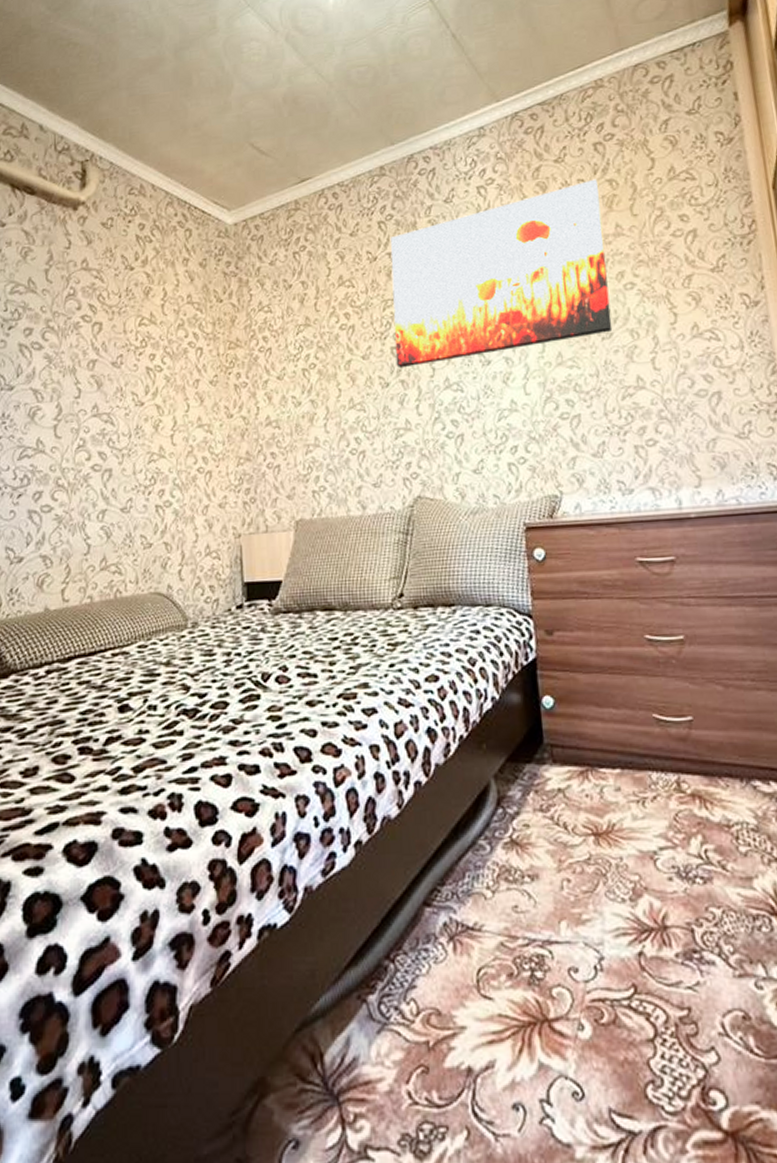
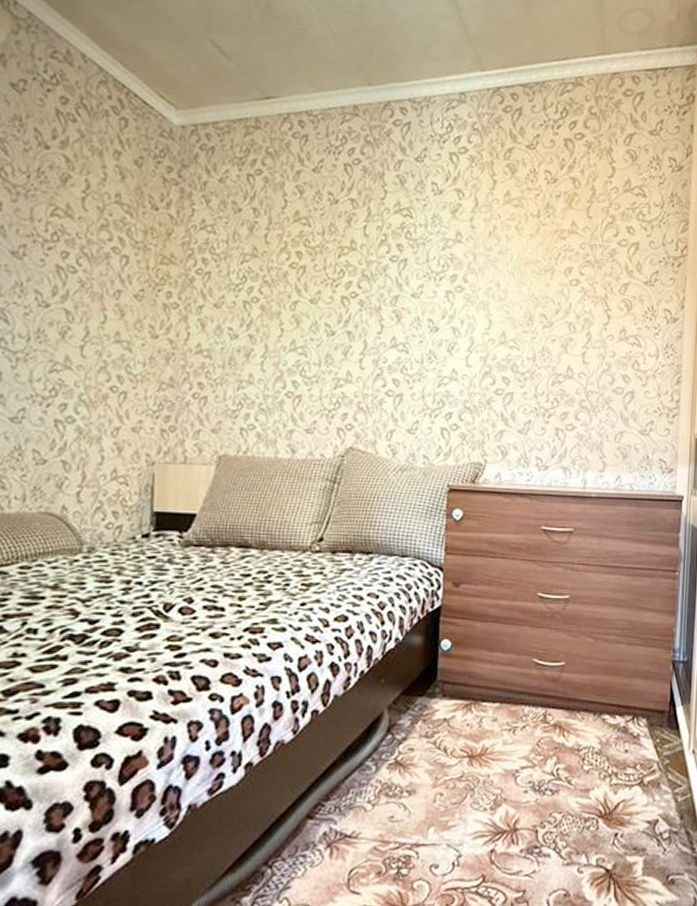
wall art: present [390,179,613,369] -> none [345,173,563,322]

